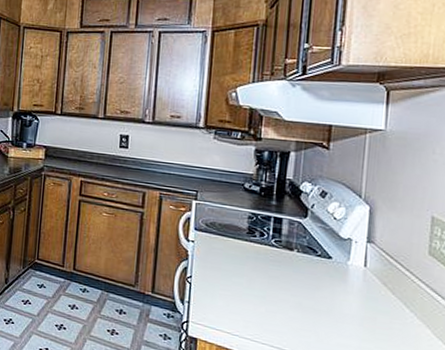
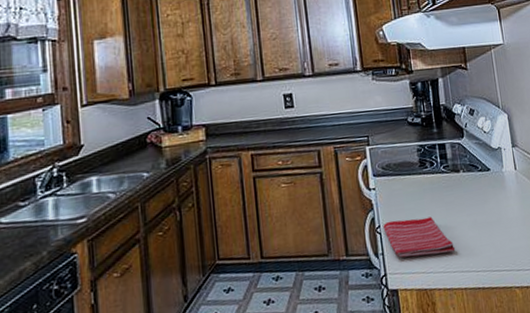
dish towel: none [194,275,270,325] -> present [383,217,456,258]

